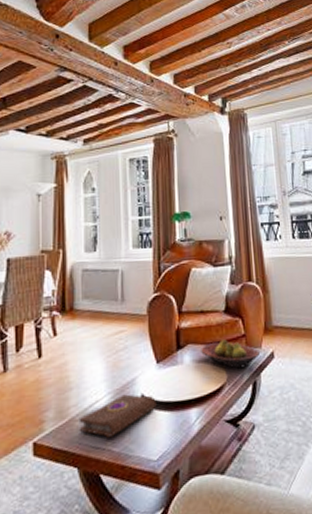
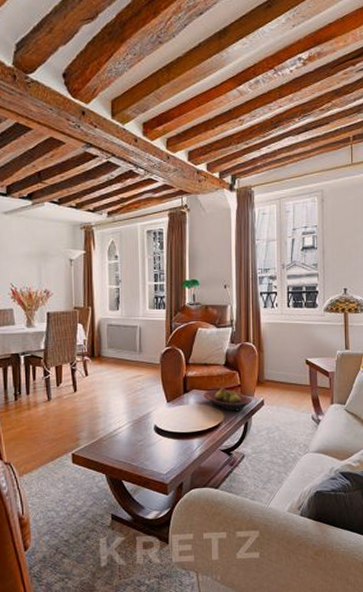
book: present [78,394,156,438] -> none [106,424,166,455]

